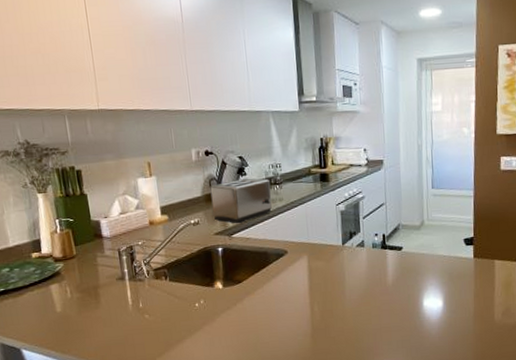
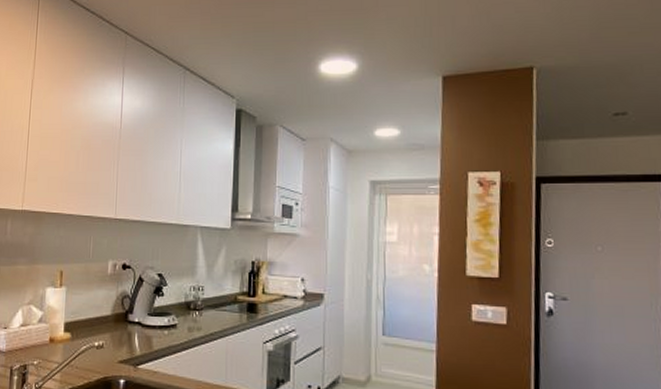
toaster: present [210,178,272,223] -> none [120,299,190,352]

